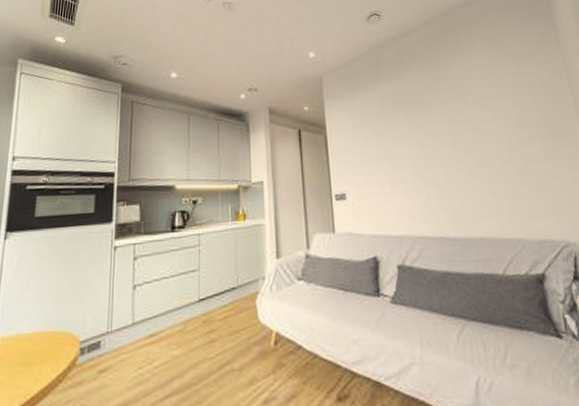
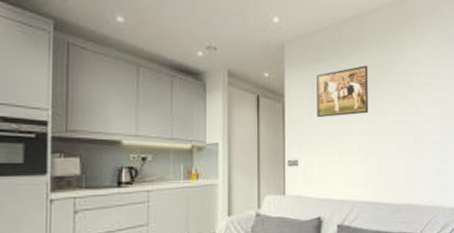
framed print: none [357,86,418,147] -> present [317,65,368,118]

